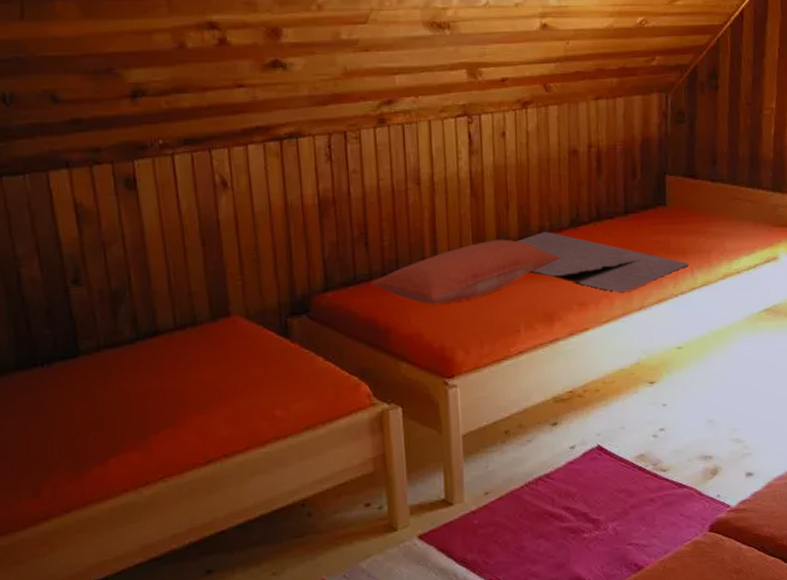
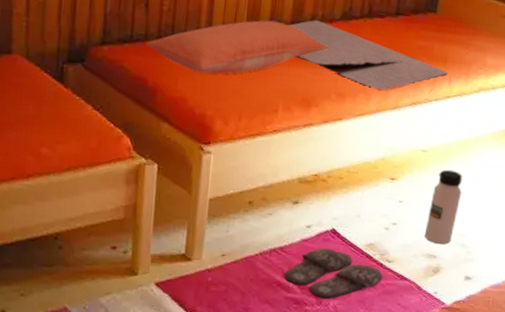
slippers: none [555,467,659,522] -> present [284,247,382,299]
water bottle: none [695,363,726,443] -> present [424,169,463,244]

